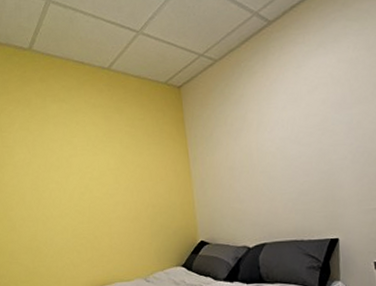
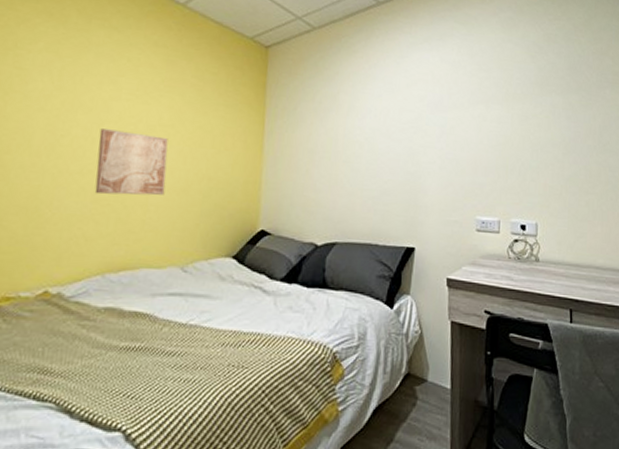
wall art: none [68,178,122,231] -> present [94,128,168,196]

